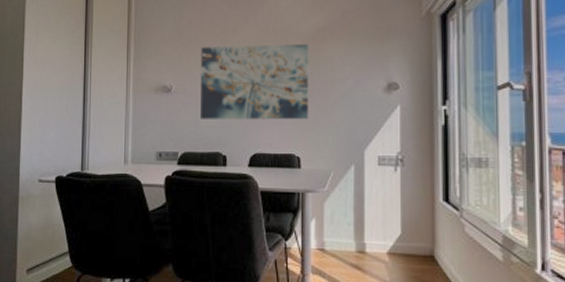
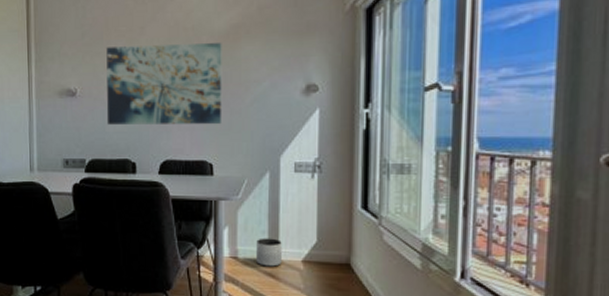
planter: none [343,229,367,259] -> present [256,238,282,267]

